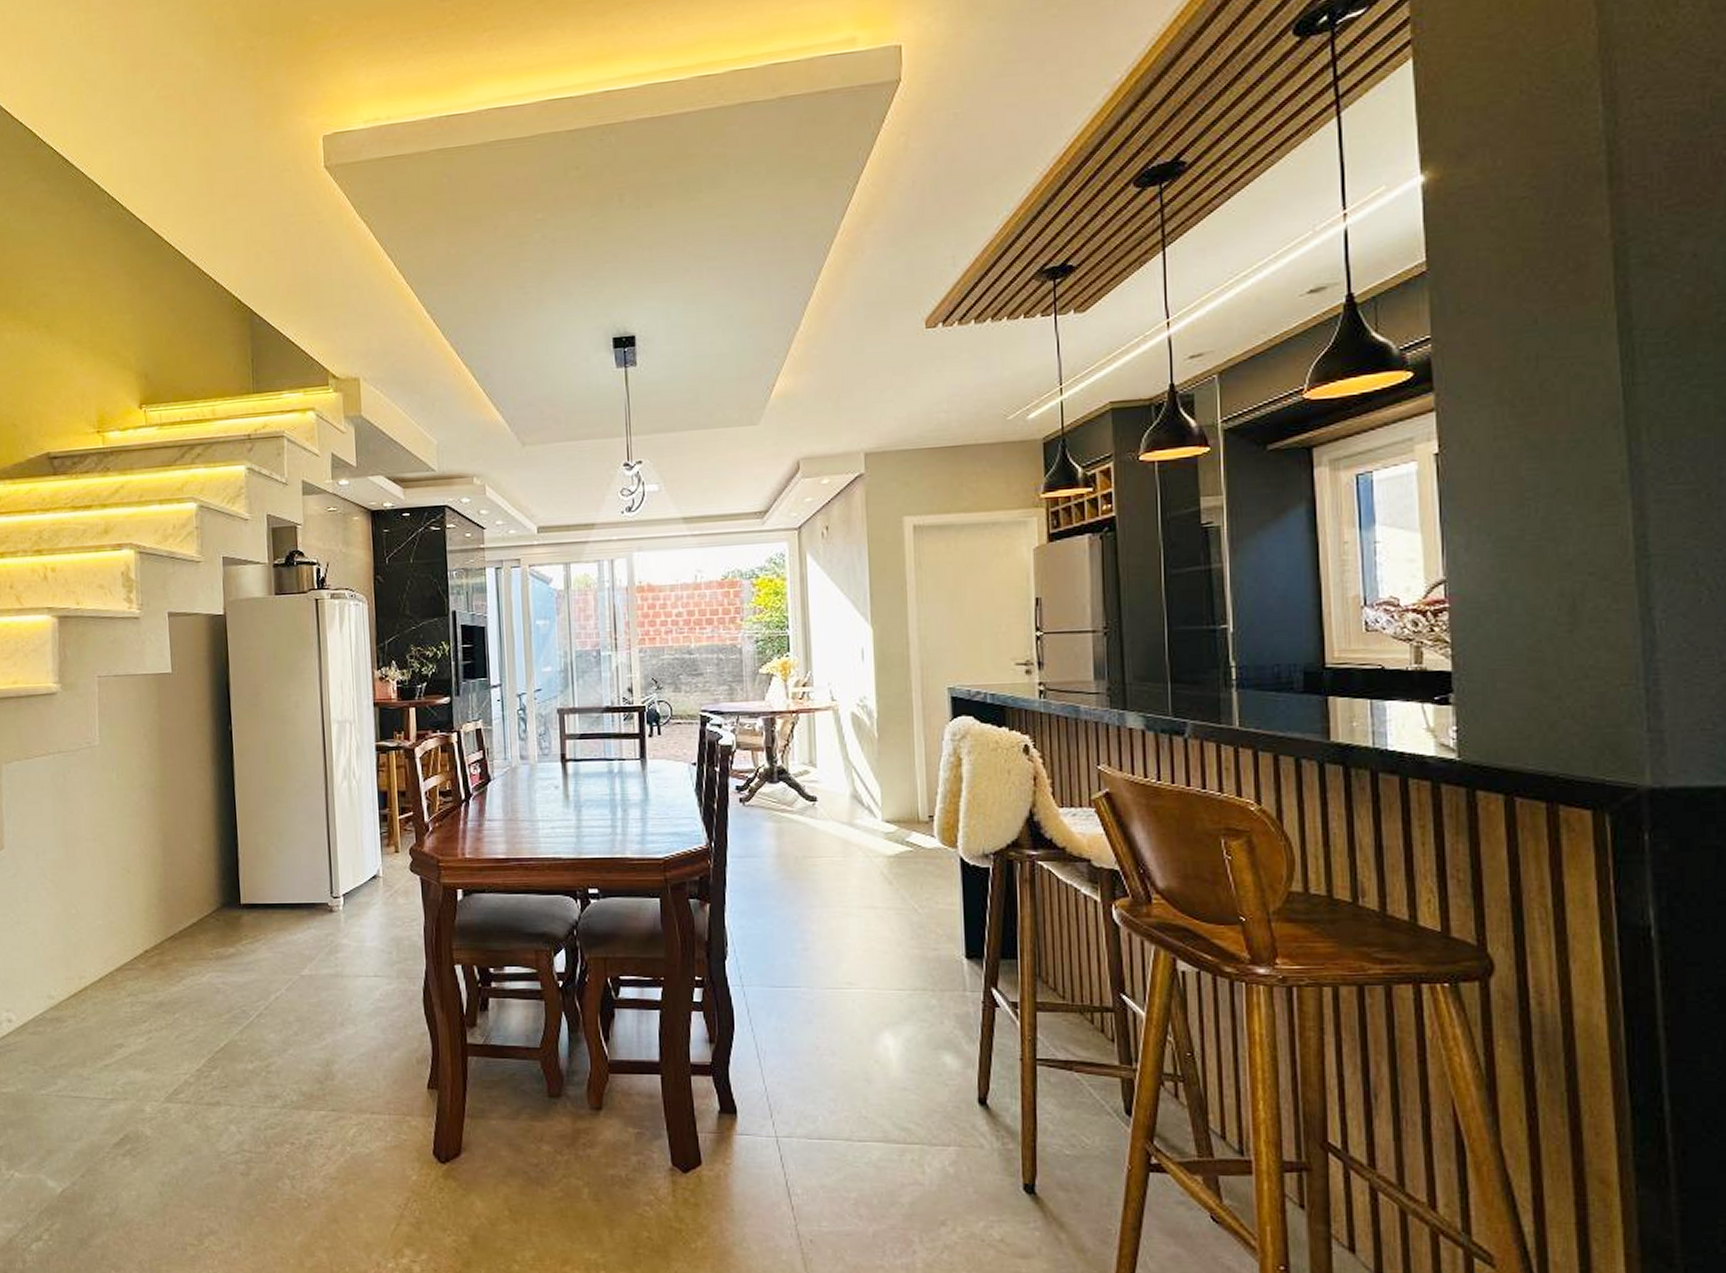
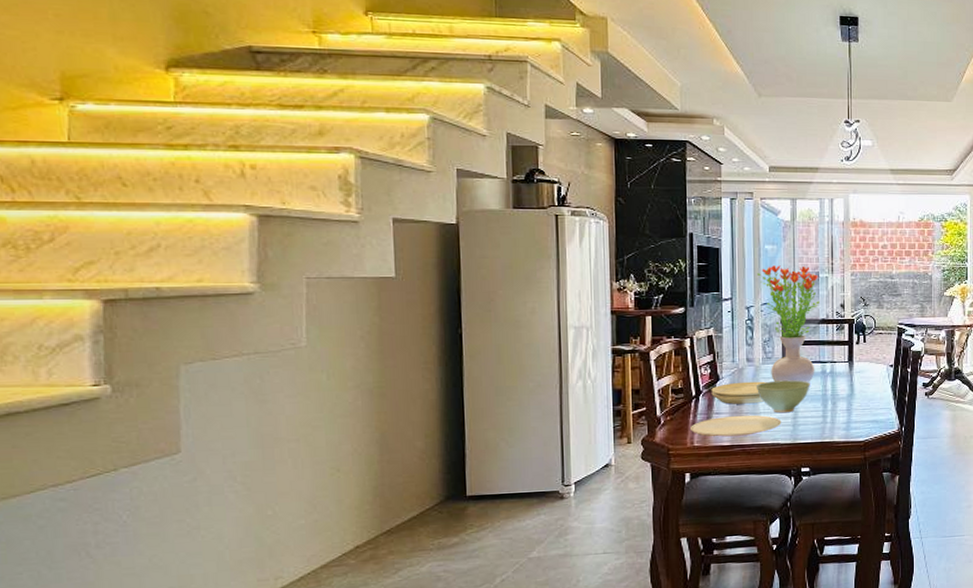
plate: none [461,822,563,849] -> present [691,415,782,438]
plate: none [482,782,545,810] -> present [711,381,767,404]
flower arrangement: none [529,644,602,785] -> present [757,265,820,383]
bowl: none [531,781,595,822] -> present [755,380,810,414]

